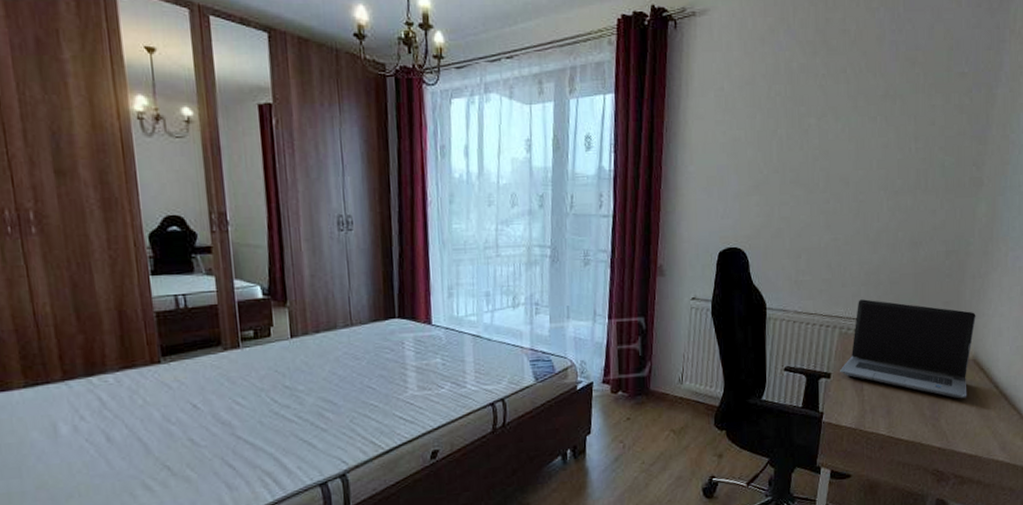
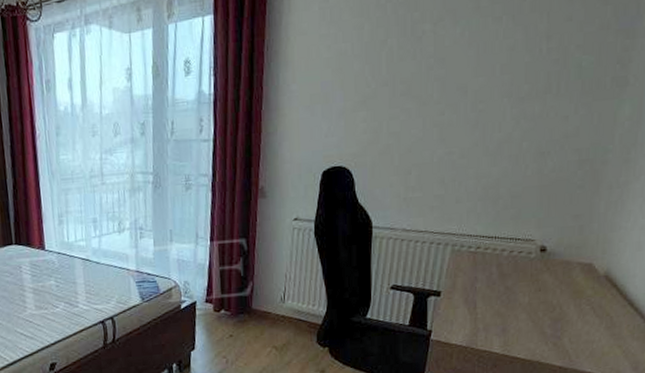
laptop computer: present [840,299,976,399] -> none [451,215,611,317]

